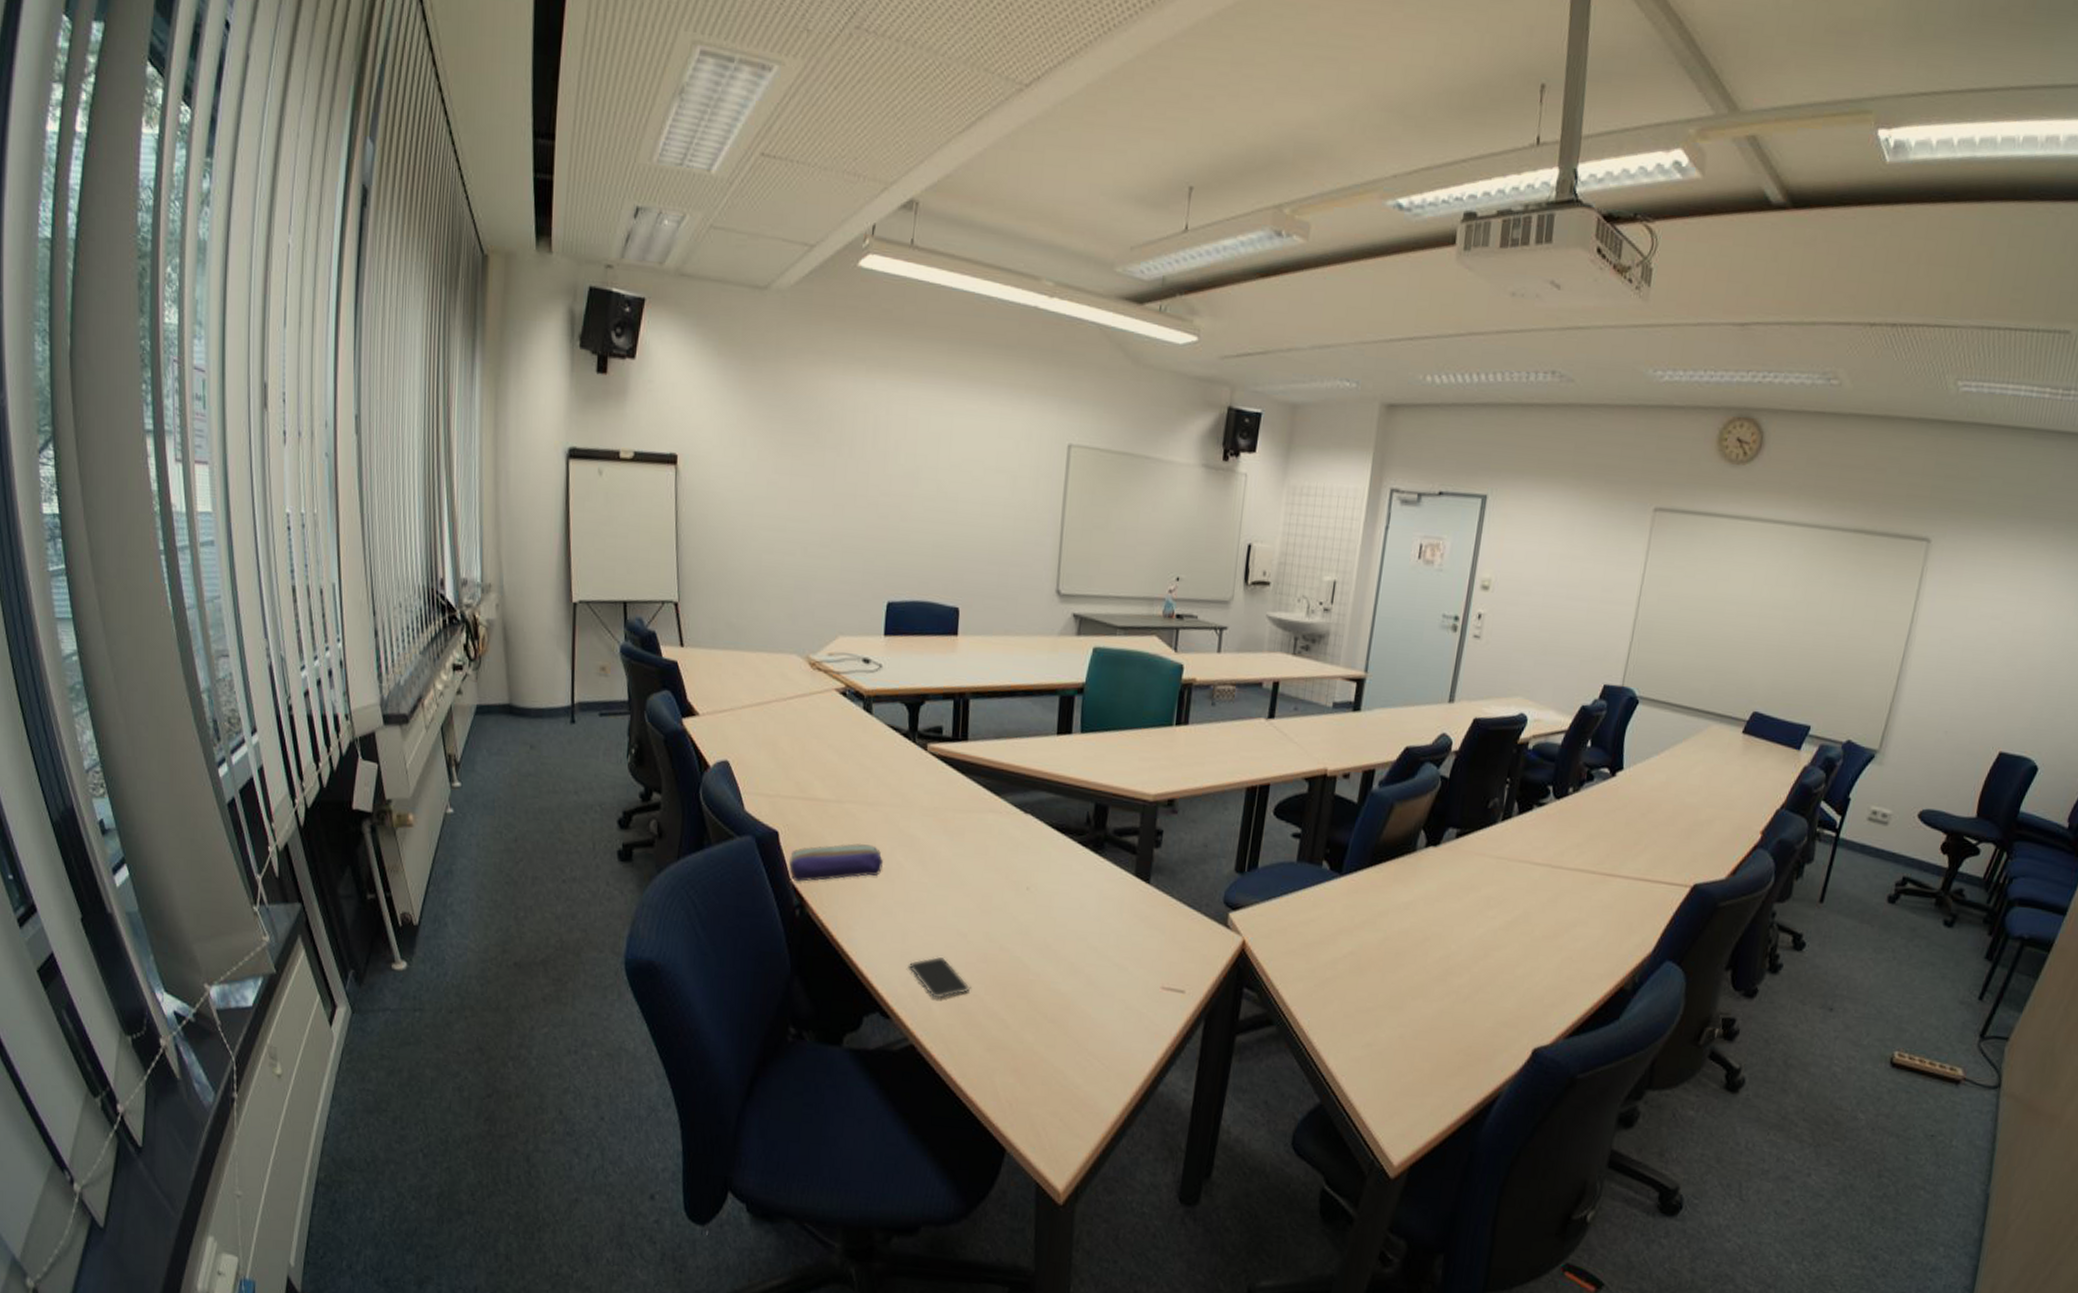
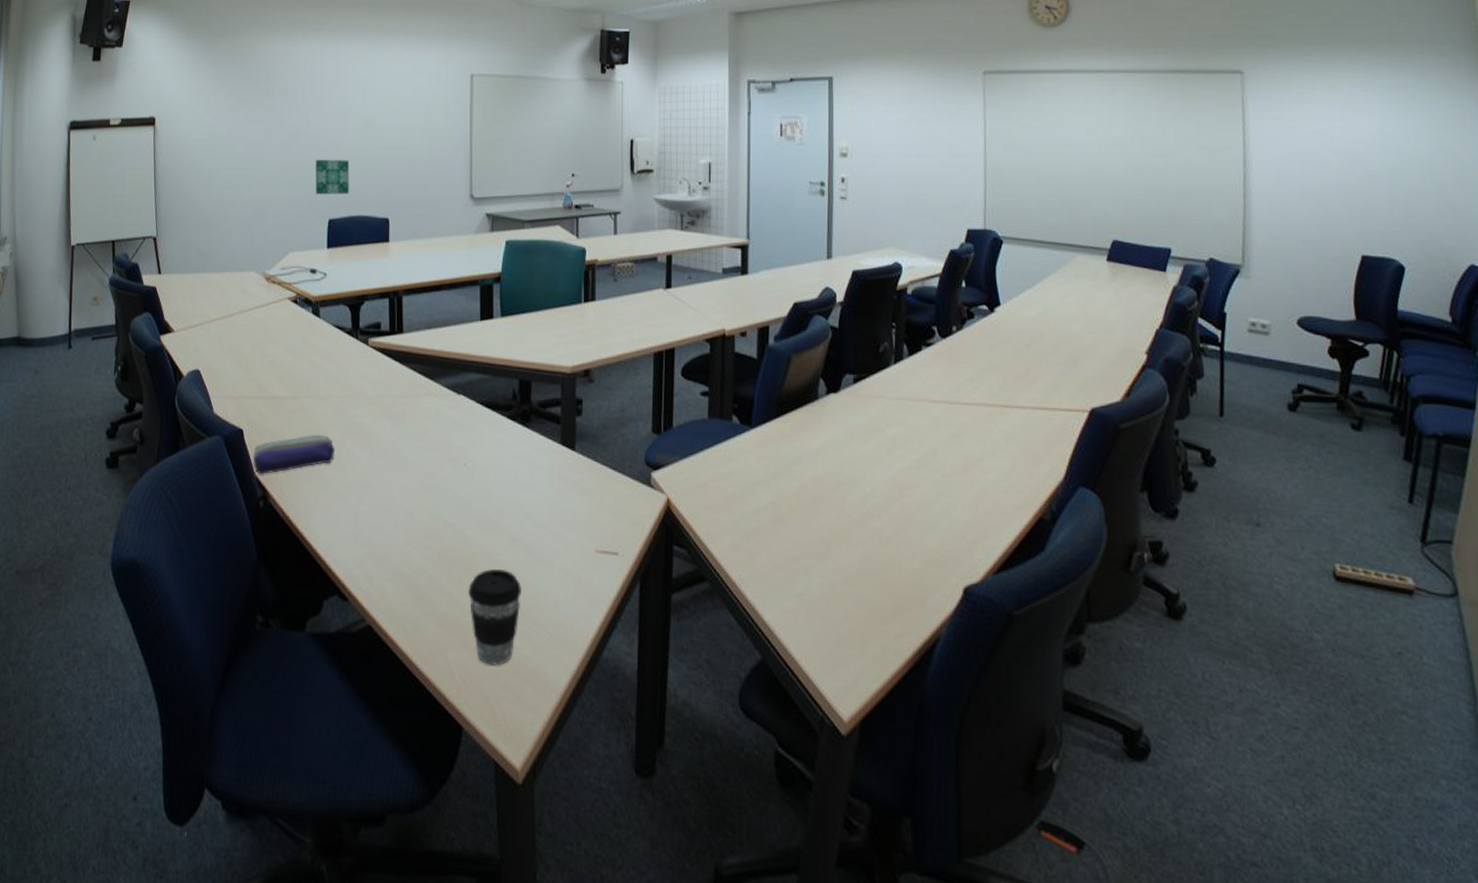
wall art: none [872,528,916,575] -> present [315,159,350,194]
smartphone: present [909,956,970,999] -> none [362,536,419,577]
coffee cup: none [1020,997,1079,1093] -> present [467,568,521,666]

